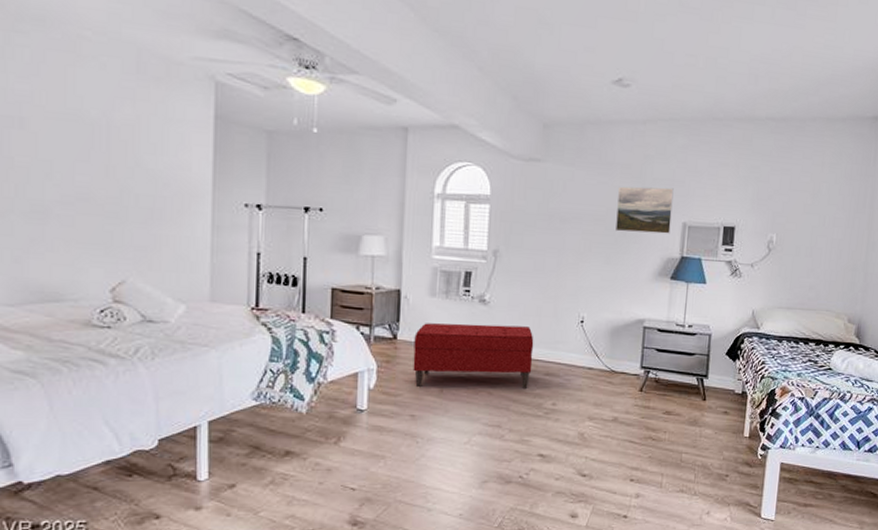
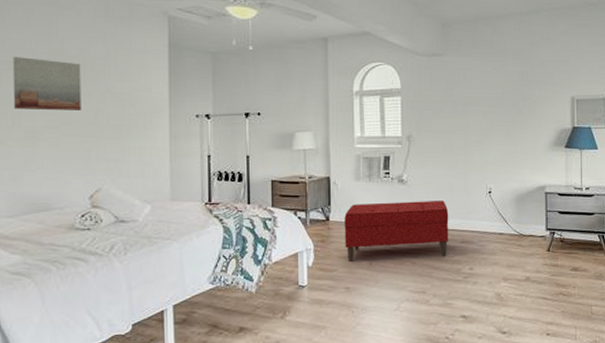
wall art: none [16,111,104,186] -> present [12,56,81,111]
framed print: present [615,186,674,234] -> none [510,68,561,110]

